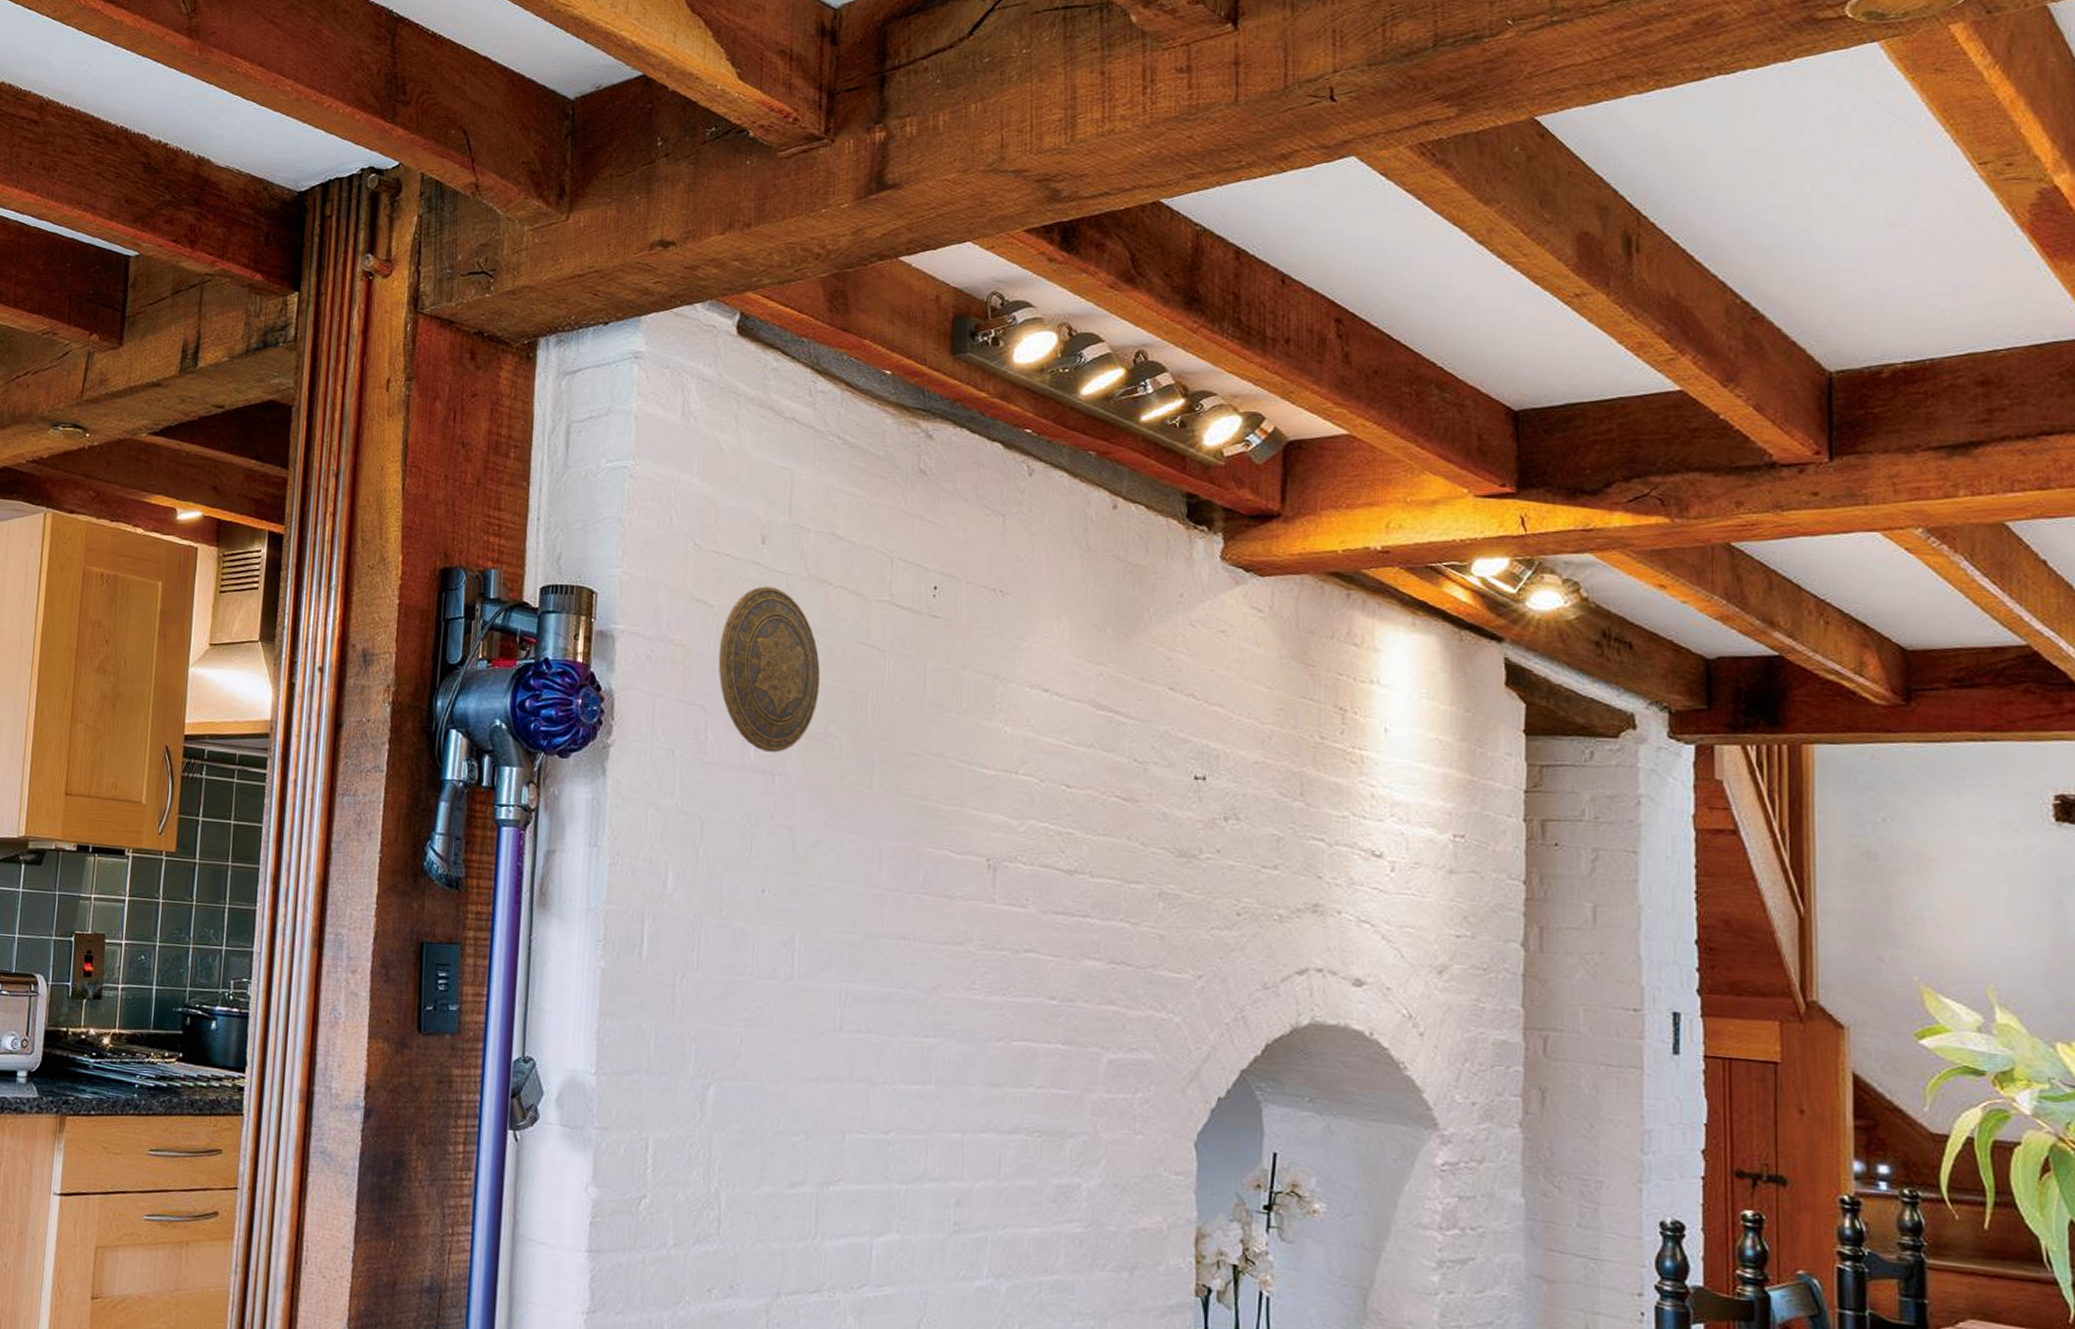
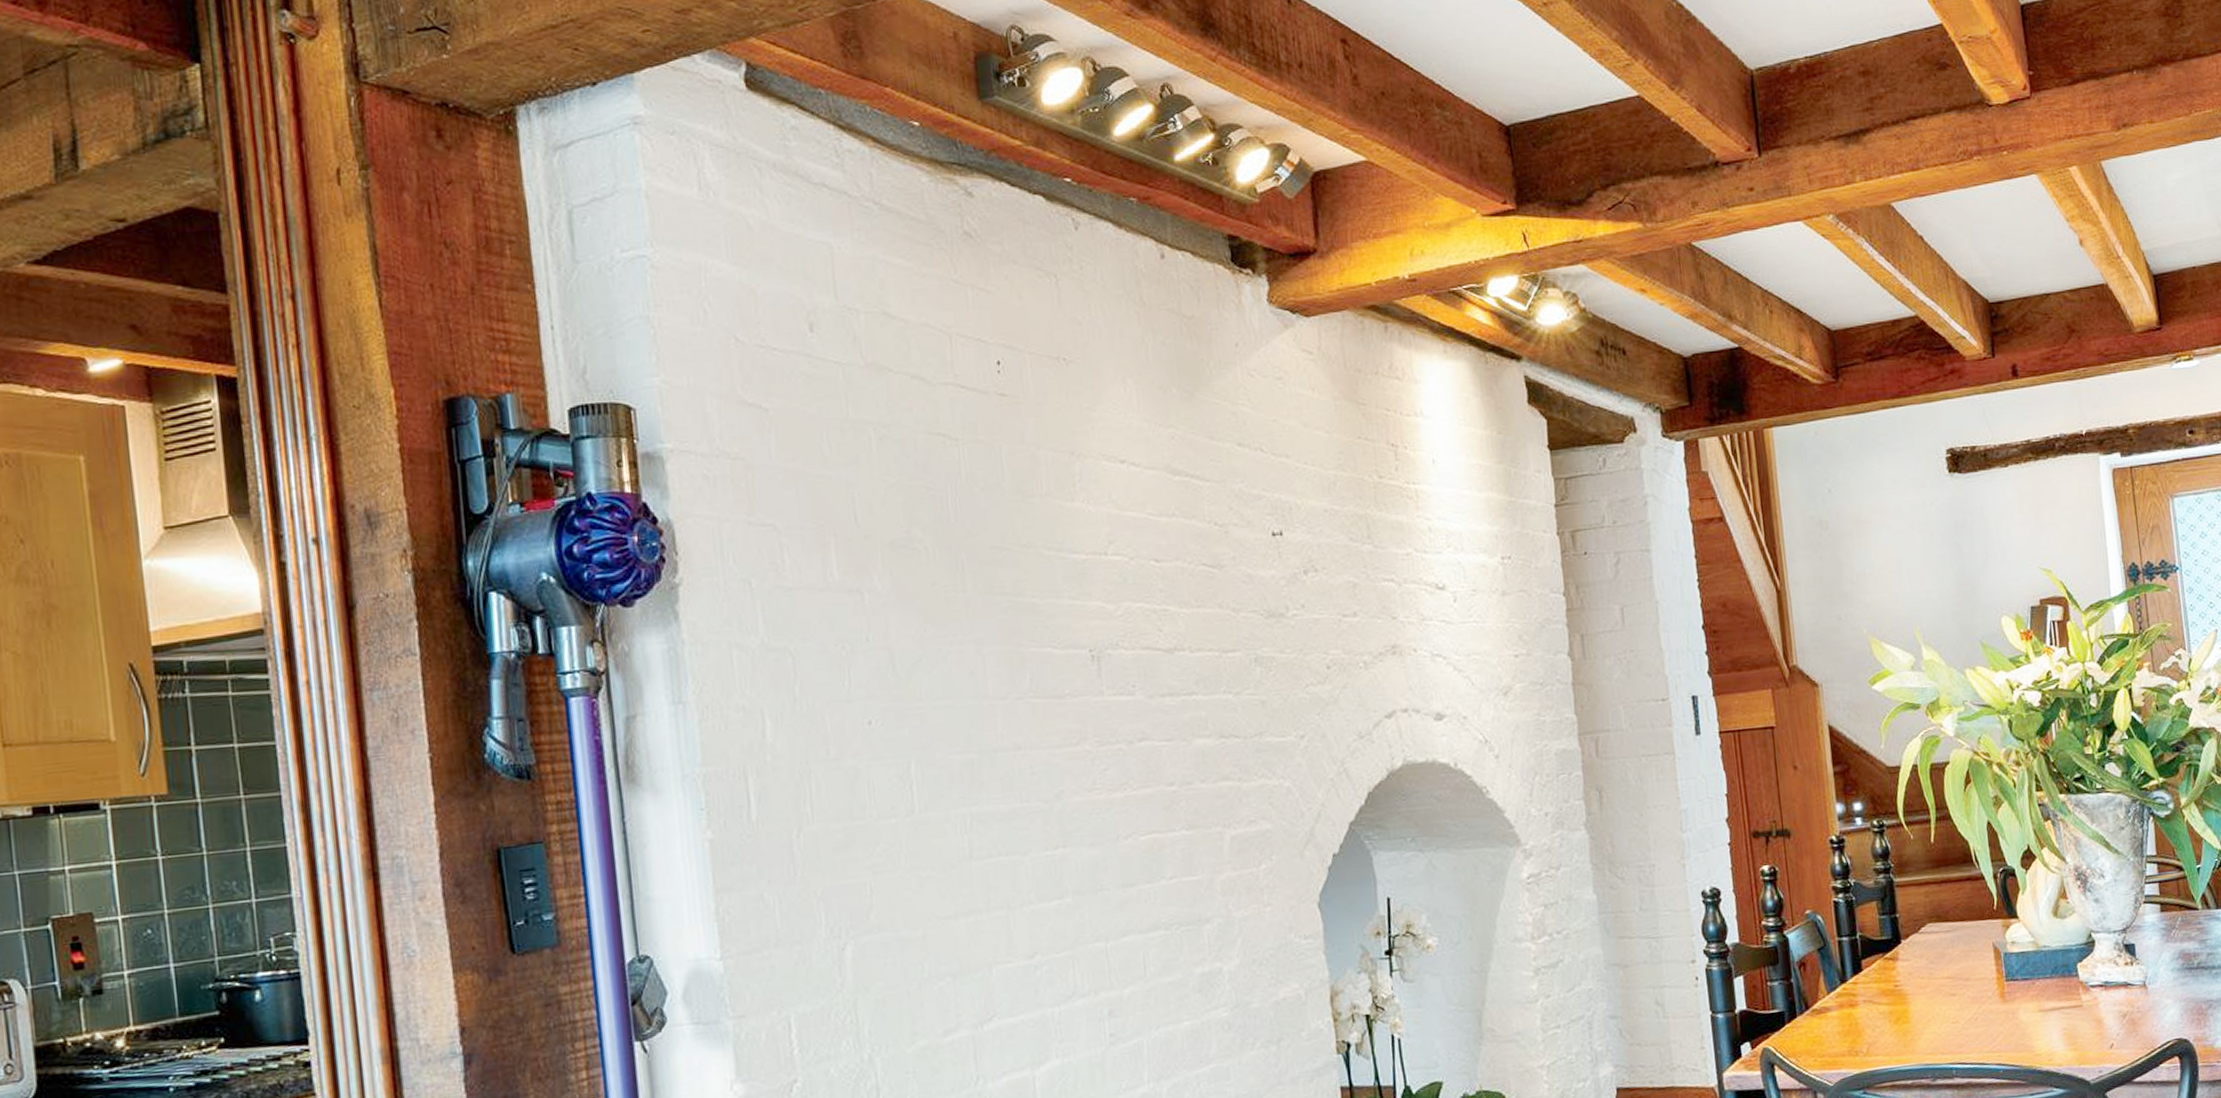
decorative plate: present [718,586,820,752] -> none [781,380,896,568]

